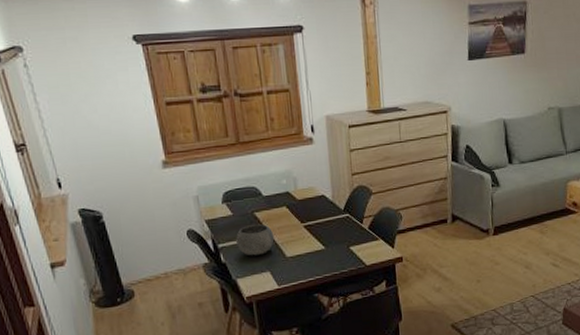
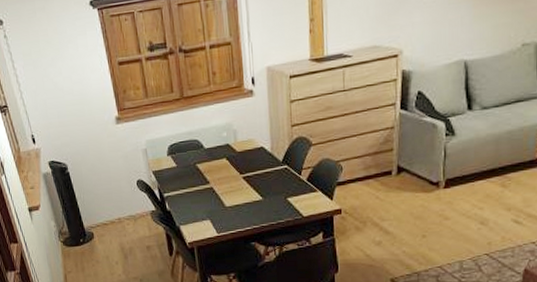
bowl: present [236,224,275,256] -> none [180,175,215,205]

